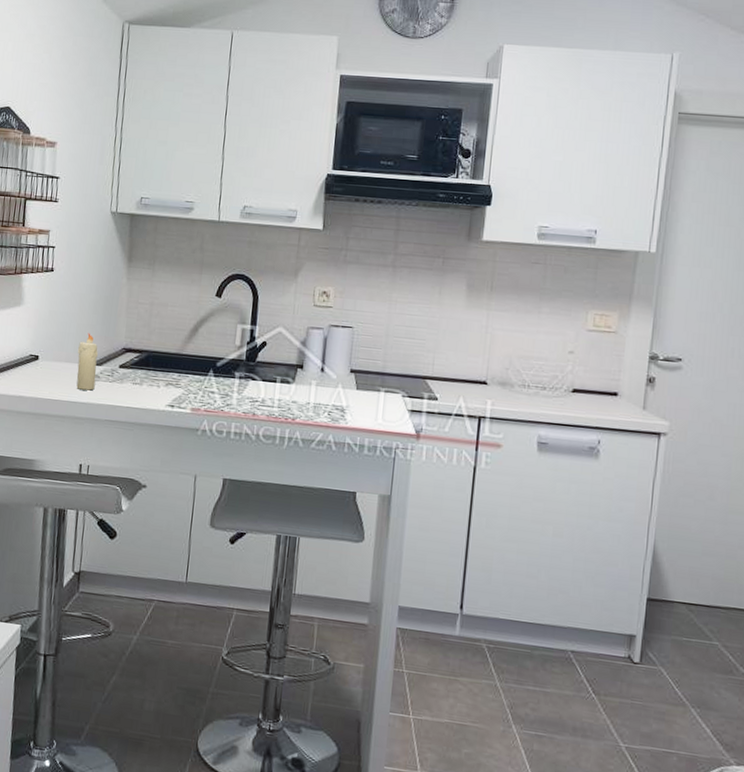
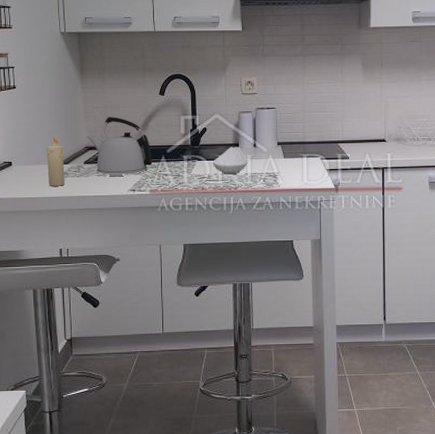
kettle: none [127,315,199,388] -> present [88,117,153,177]
spoon rest: none [268,368,313,401] -> present [212,146,249,175]

